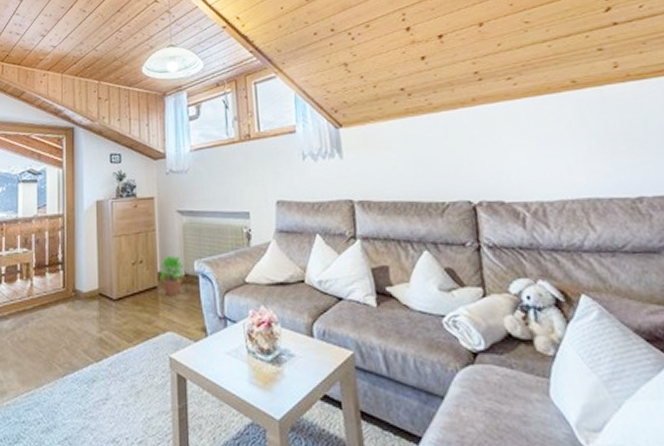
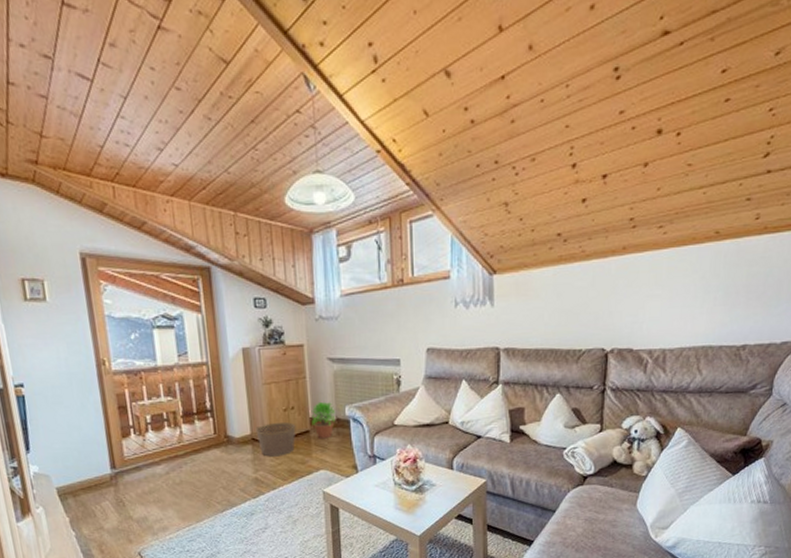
basket: none [103,277,144,315] -> present [255,422,296,457]

